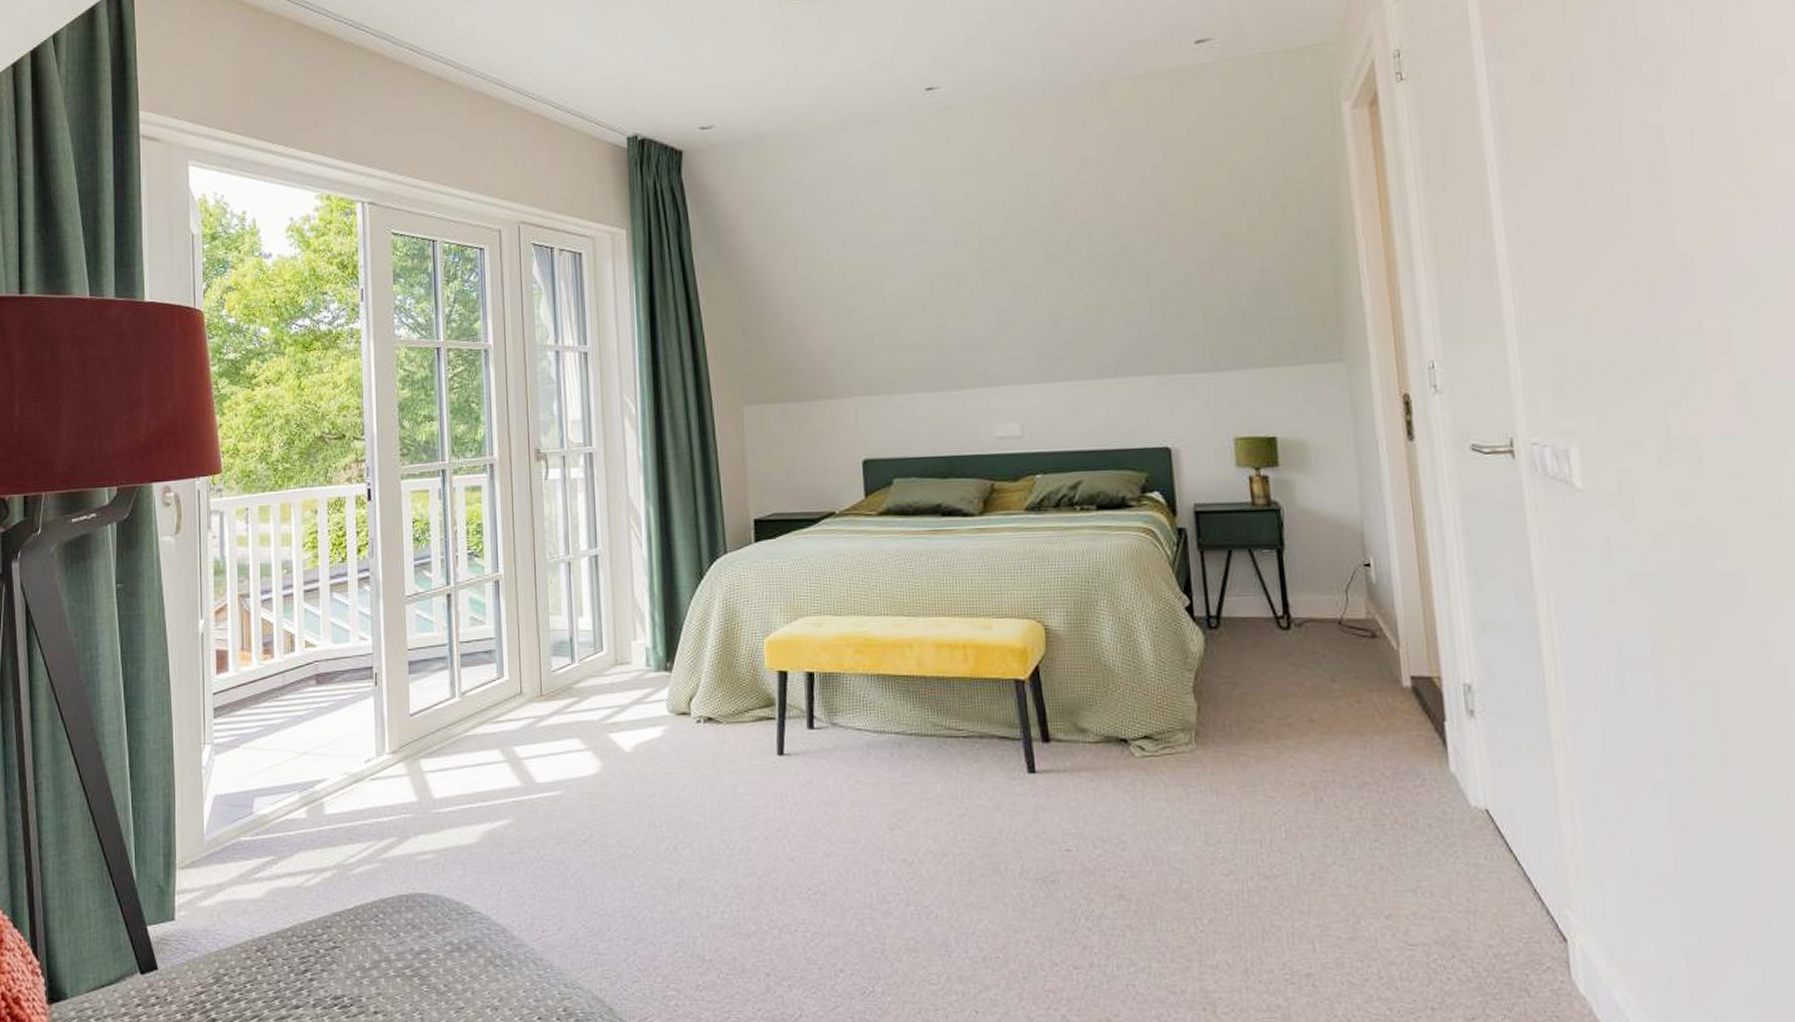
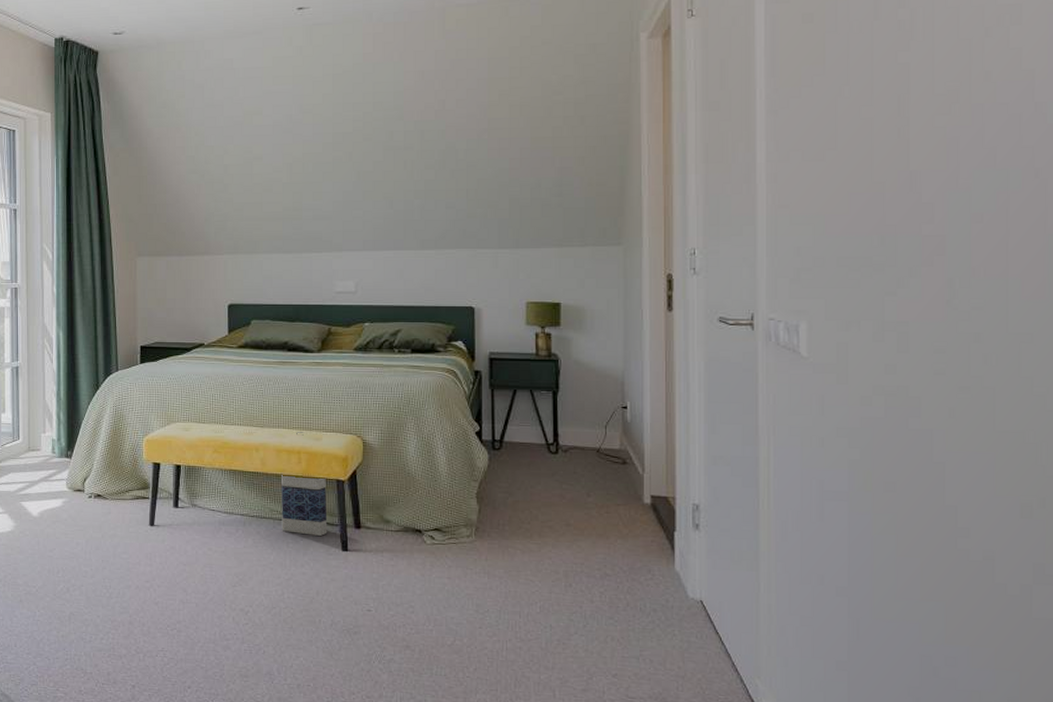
bag: none [944,619,1008,755] -> present [282,432,328,536]

